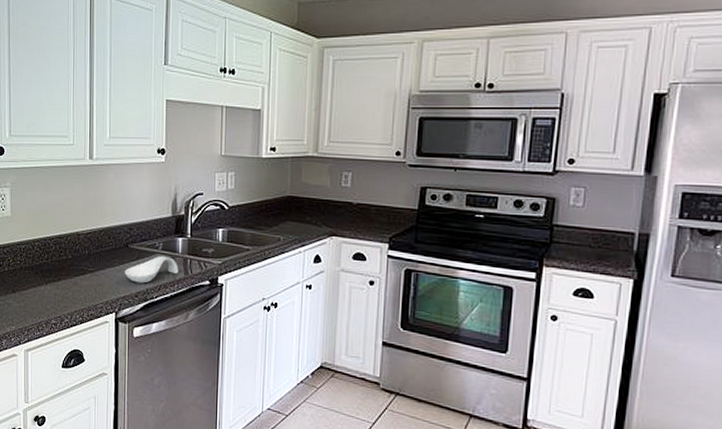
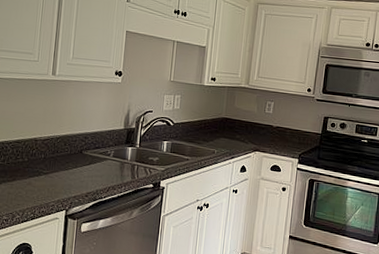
spoon rest: present [124,255,179,284] -> none [77,161,127,185]

